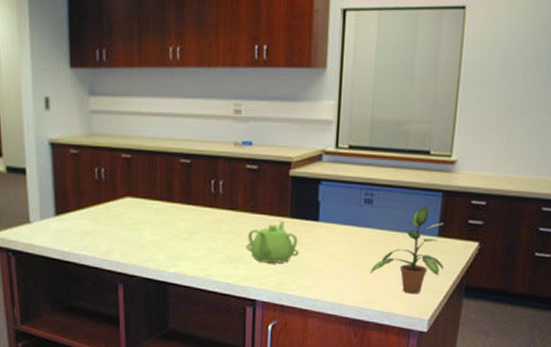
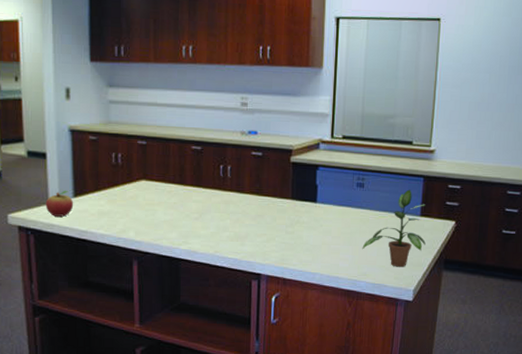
fruit: none [26,209,56,237] -> present [45,191,74,217]
teapot: present [246,220,299,264] -> none [252,202,299,241]

